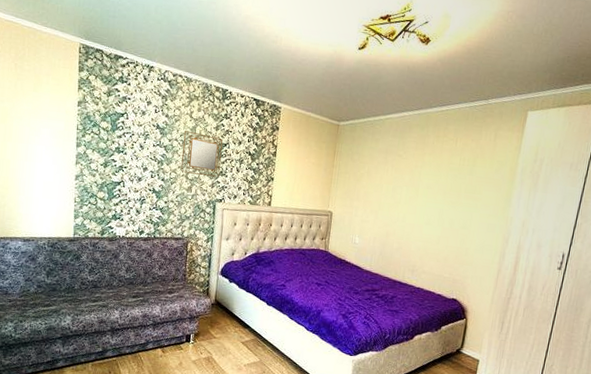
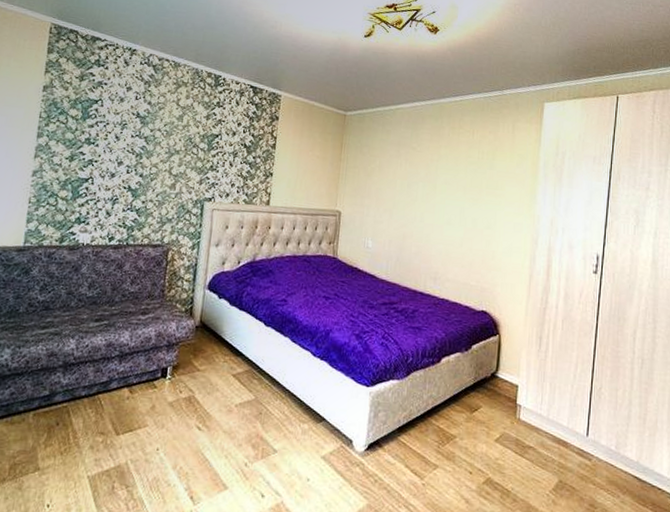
home mirror: present [181,130,223,177] -> none [163,120,215,173]

